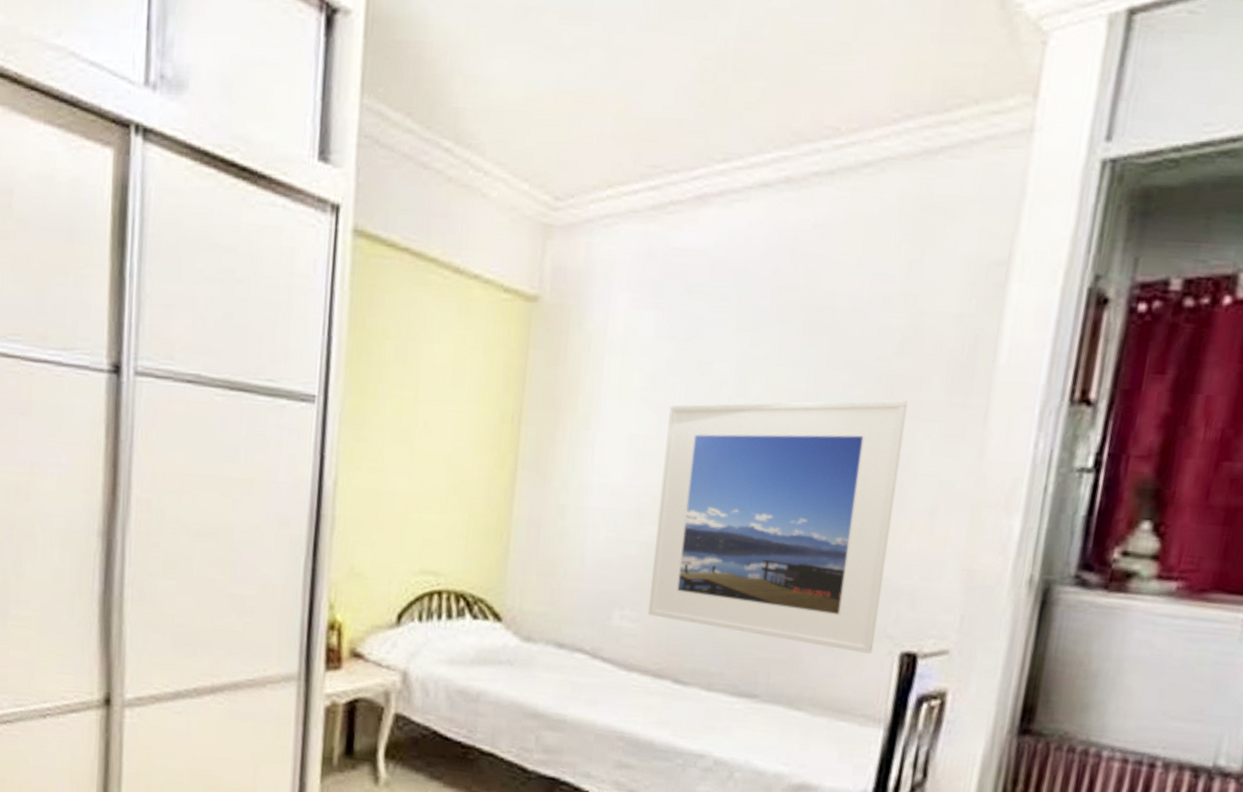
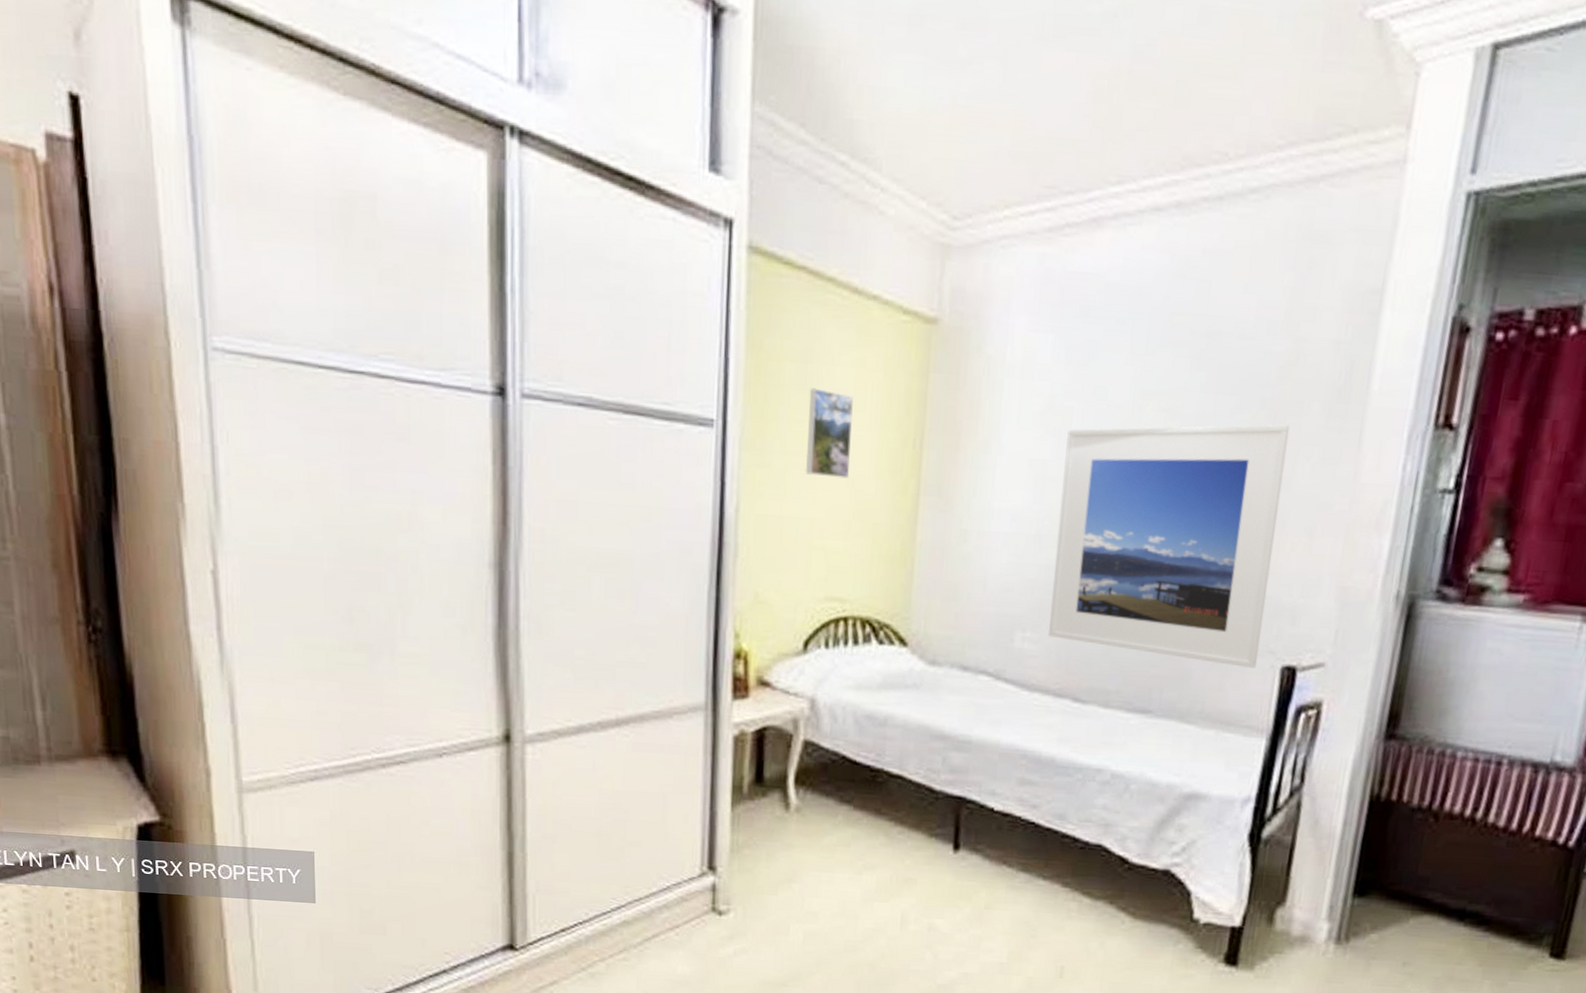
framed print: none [403,365,453,453] -> present [805,388,853,479]

